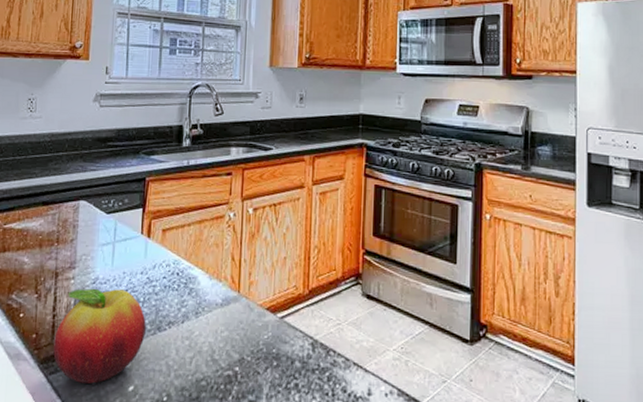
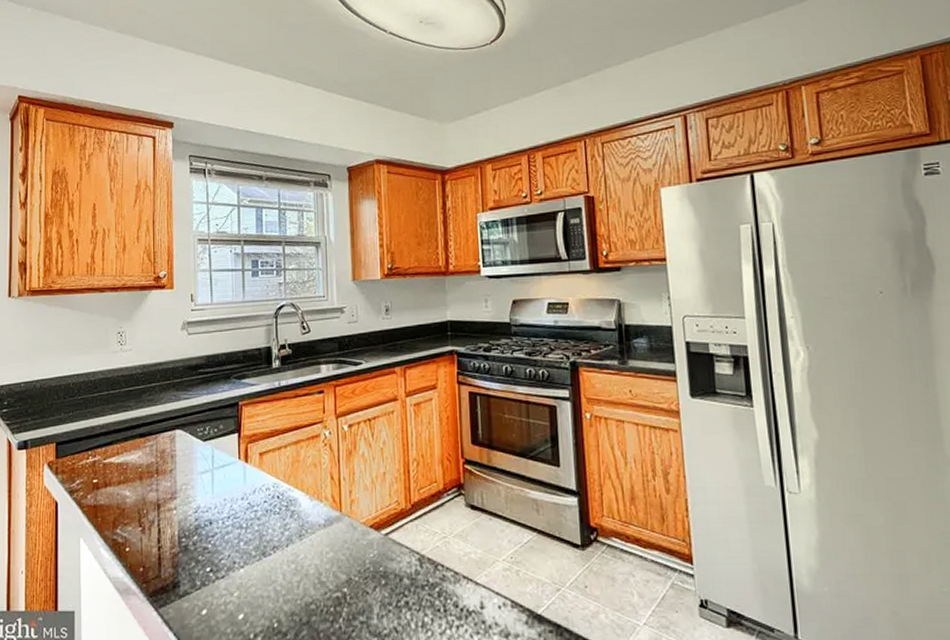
fruit: present [53,288,146,384] -> none [161,517,251,614]

